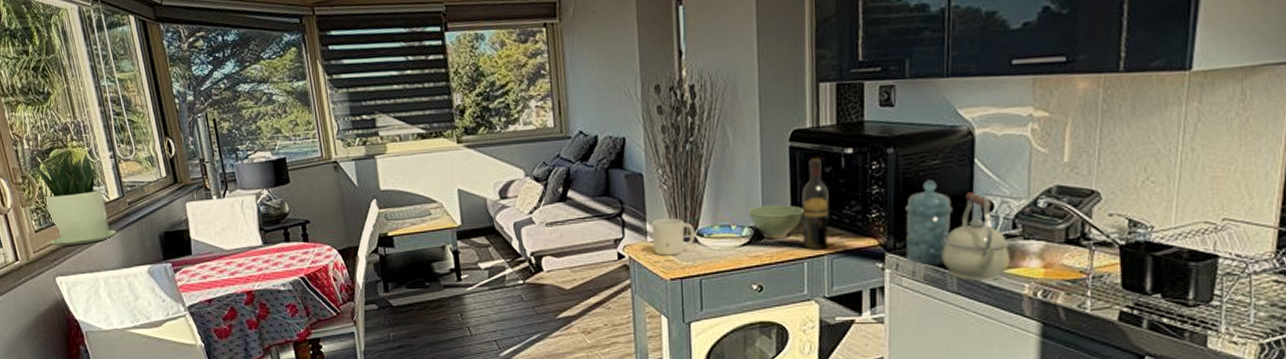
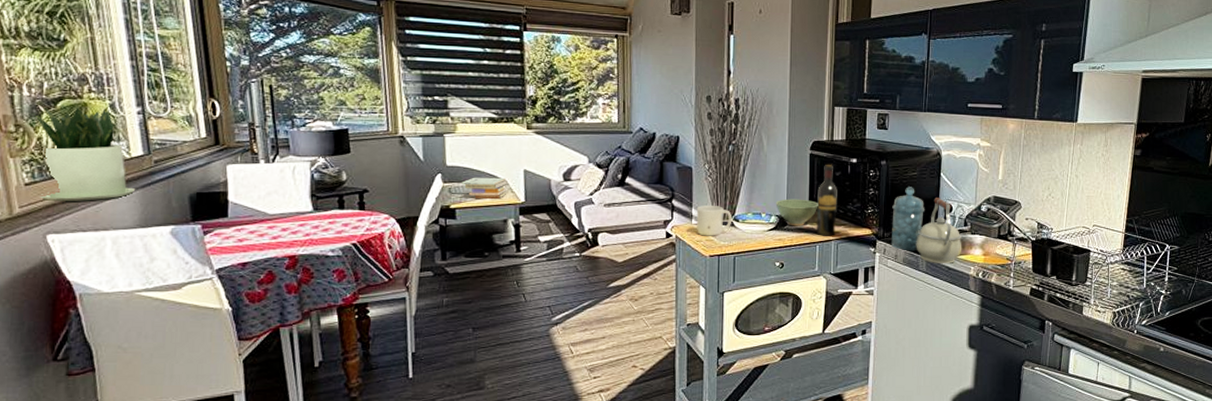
books: none [396,199,442,225] -> present [461,177,507,200]

